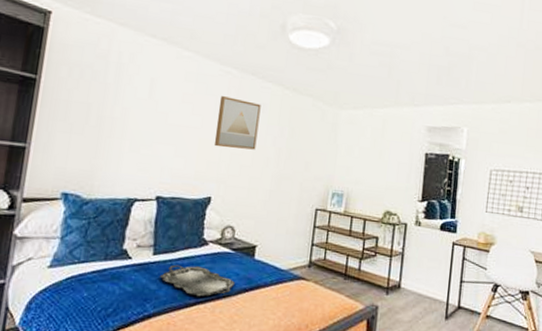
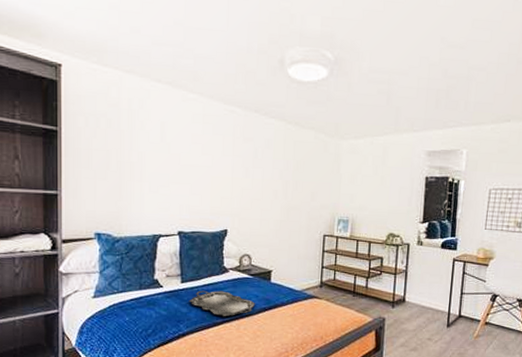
wall art: present [213,96,261,150] -> none [225,135,266,184]

